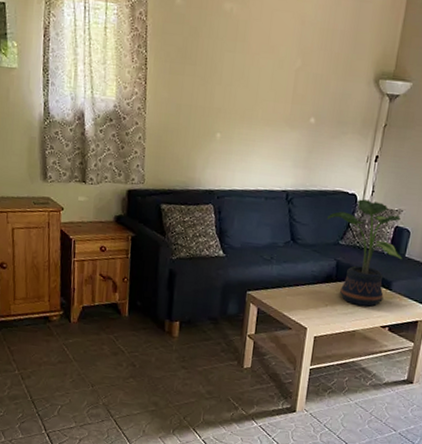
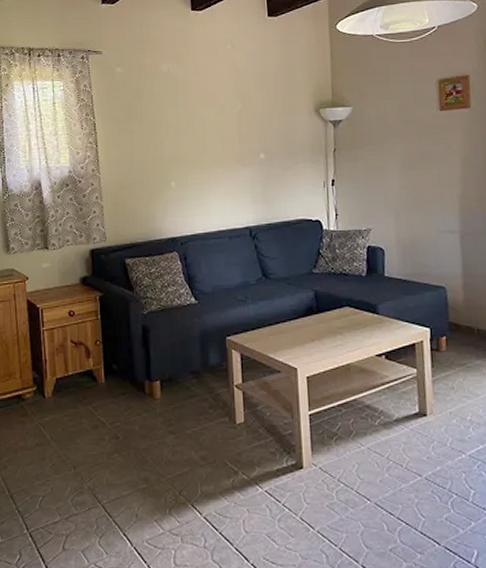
potted plant: present [327,199,403,307] -> none [296,224,383,335]

